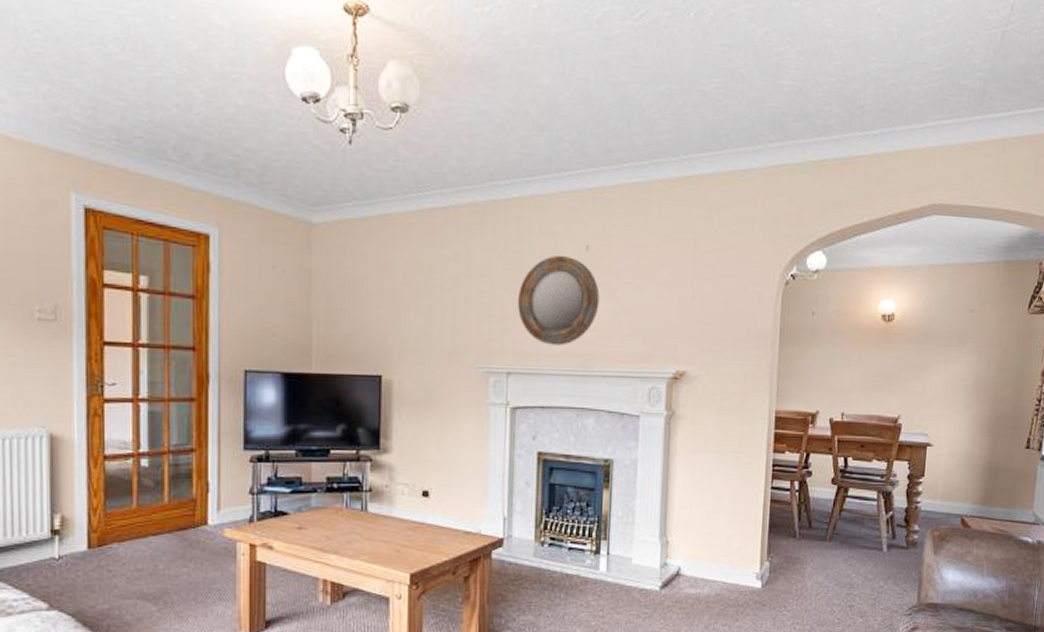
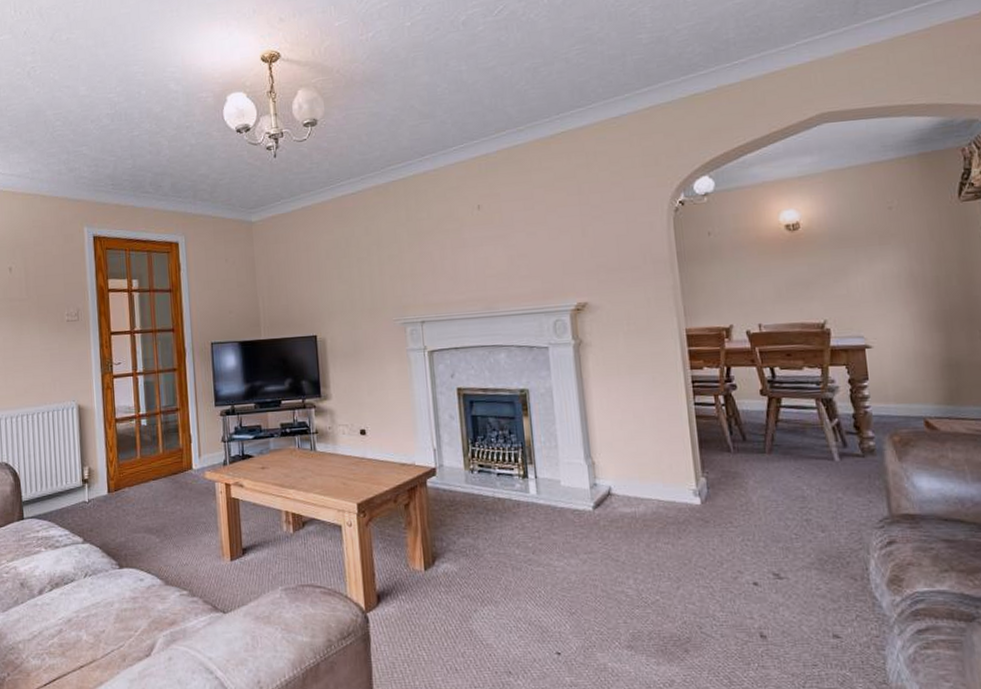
home mirror: present [517,256,600,345] -> none [422,217,496,294]

